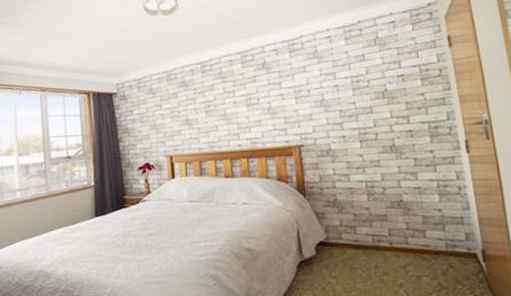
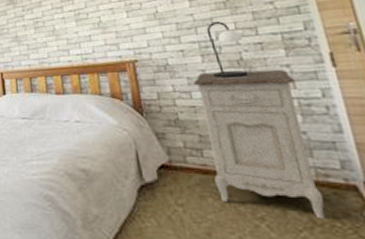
nightstand: none [351,154,451,283] -> present [192,69,325,219]
table lamp: none [366,109,399,163] -> present [206,20,249,79]

